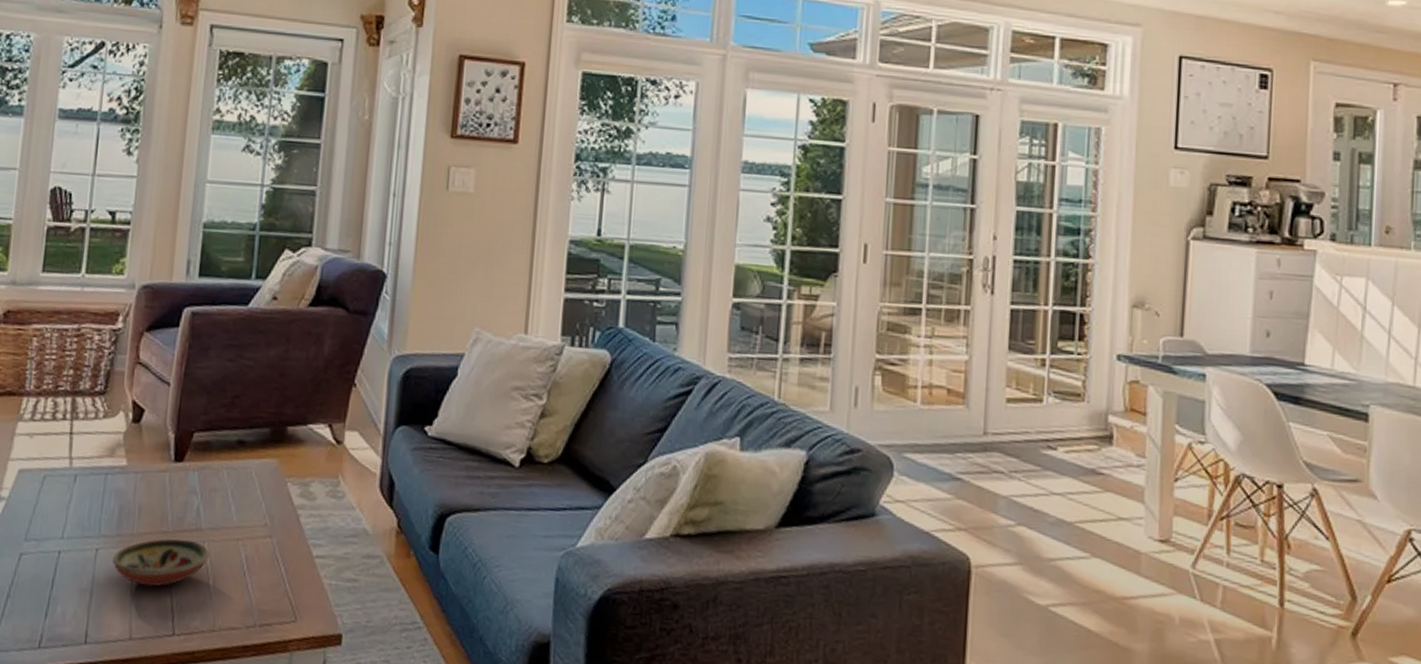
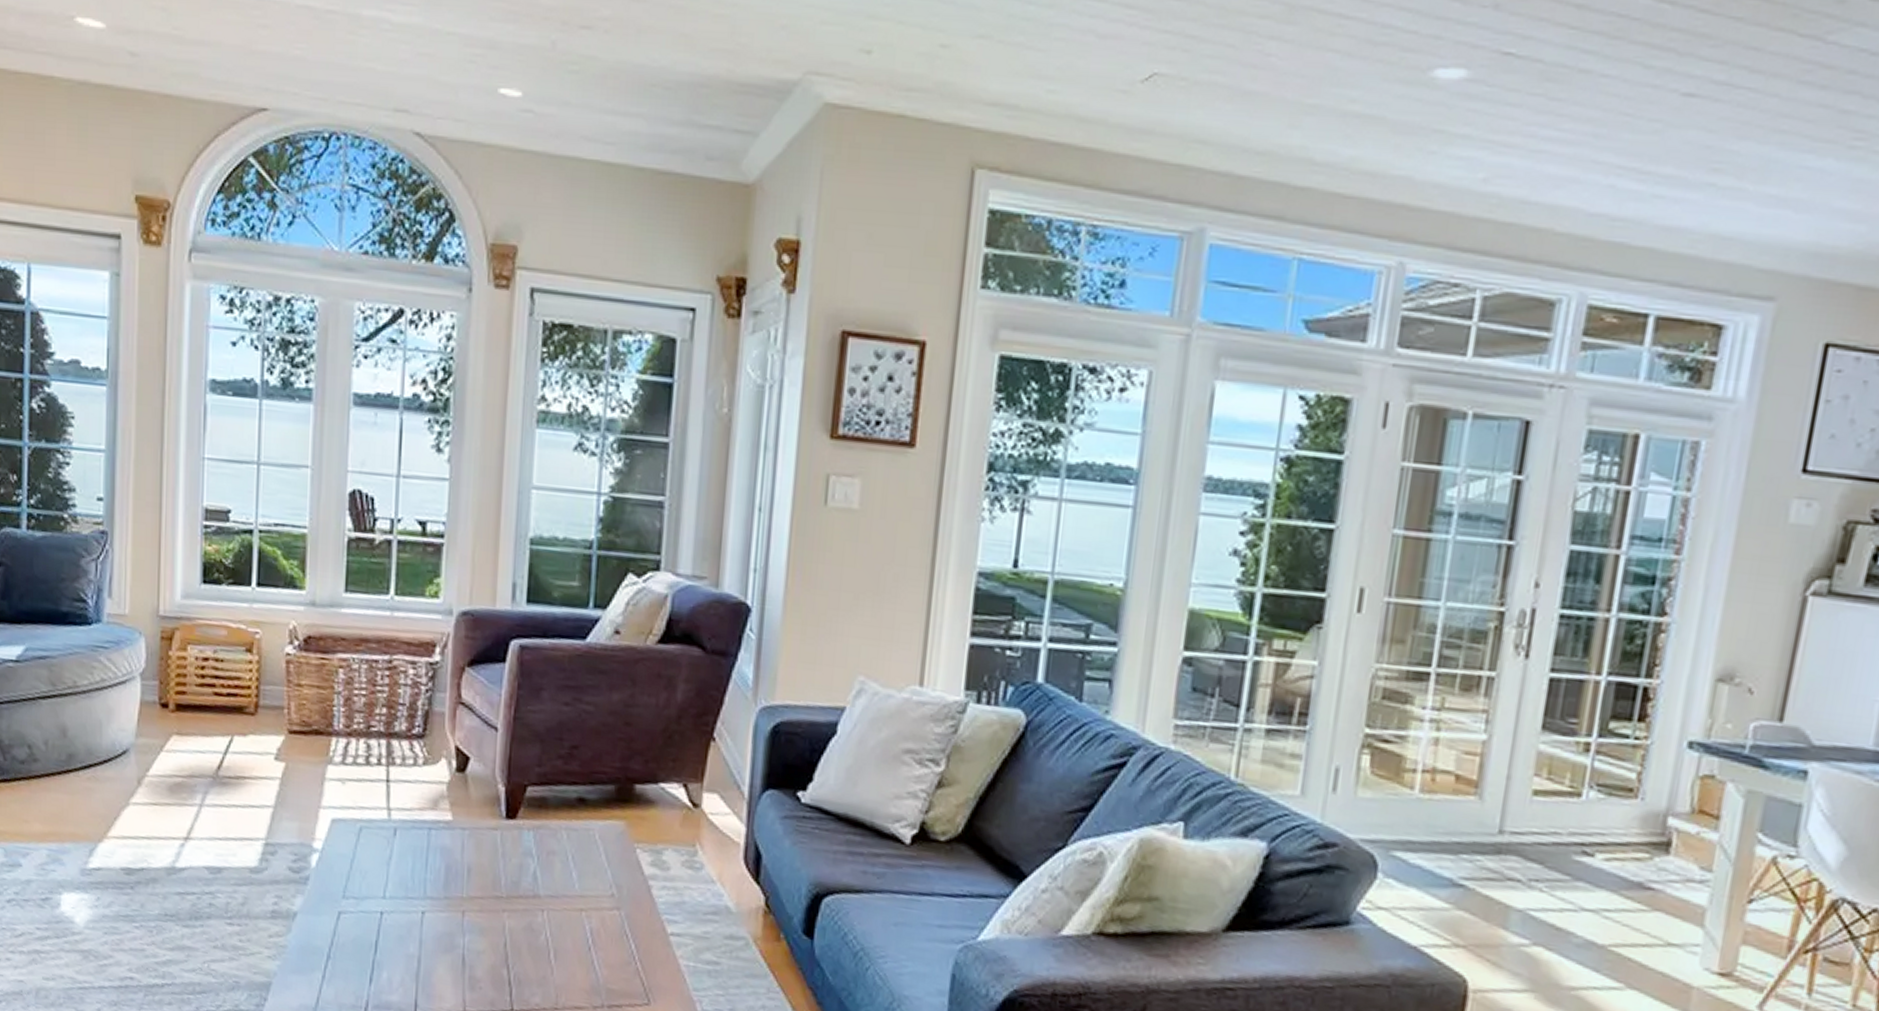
decorative bowl: present [112,538,210,587] -> none [440,903,550,957]

